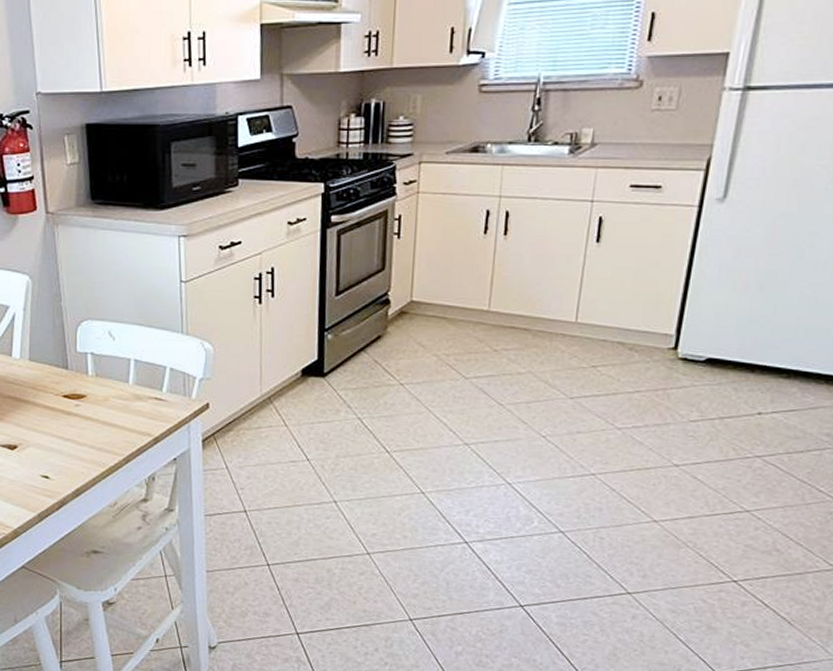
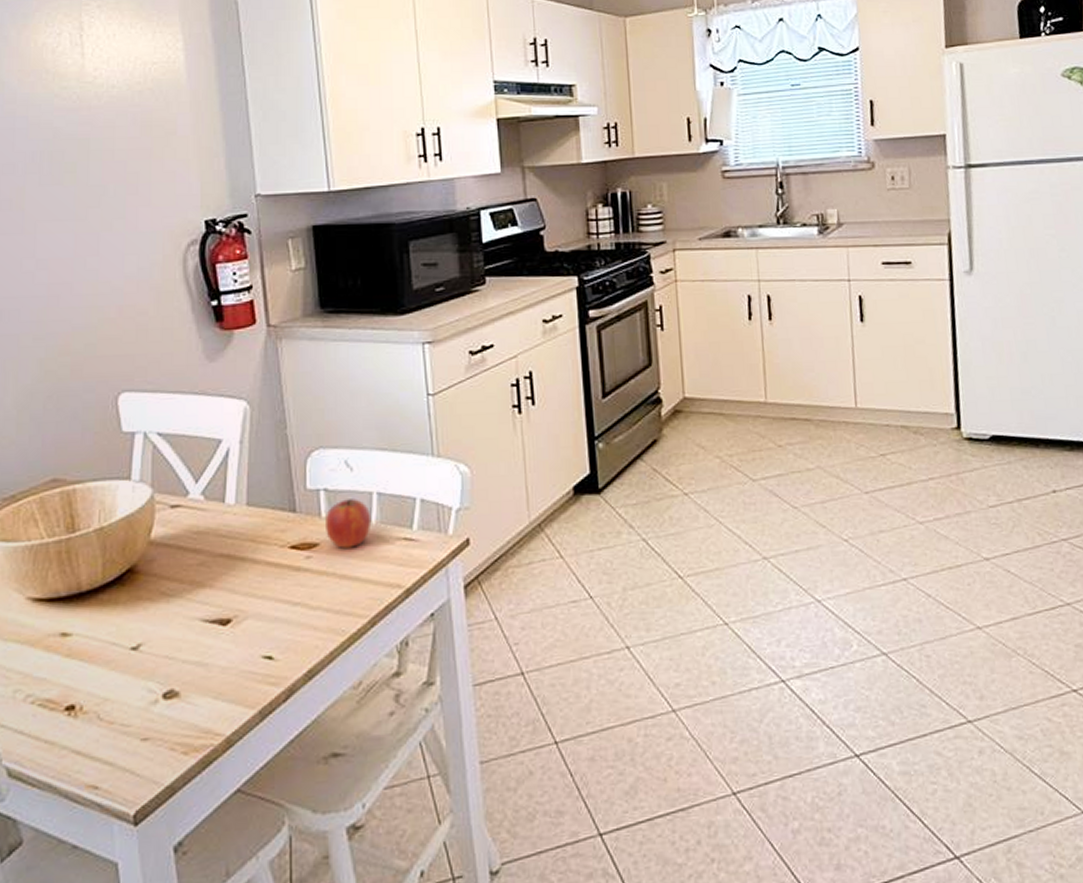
fruit: none [92,362,129,401] -> present [326,499,372,548]

